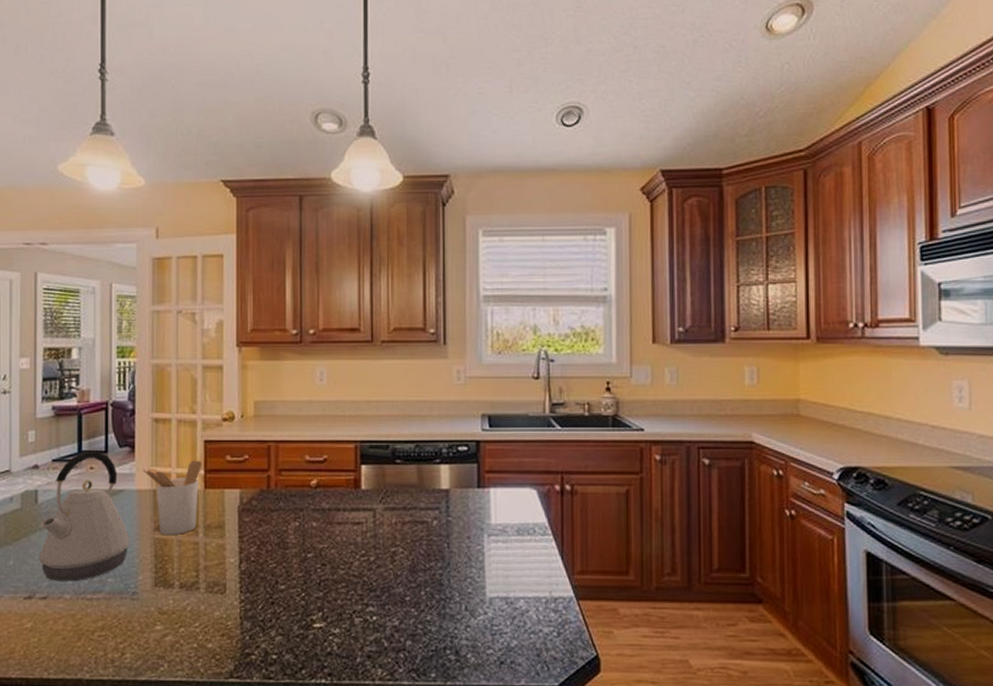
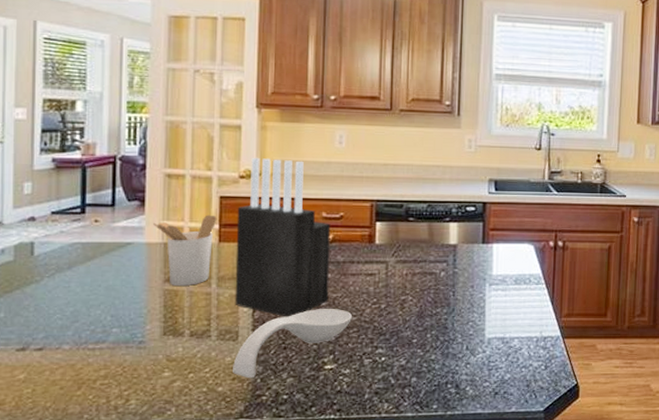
kettle: present [39,451,130,582] -> none [34,204,137,332]
knife block: none [221,398,315,570] -> present [234,157,331,317]
spoon rest: none [222,561,340,635] -> present [233,309,352,379]

